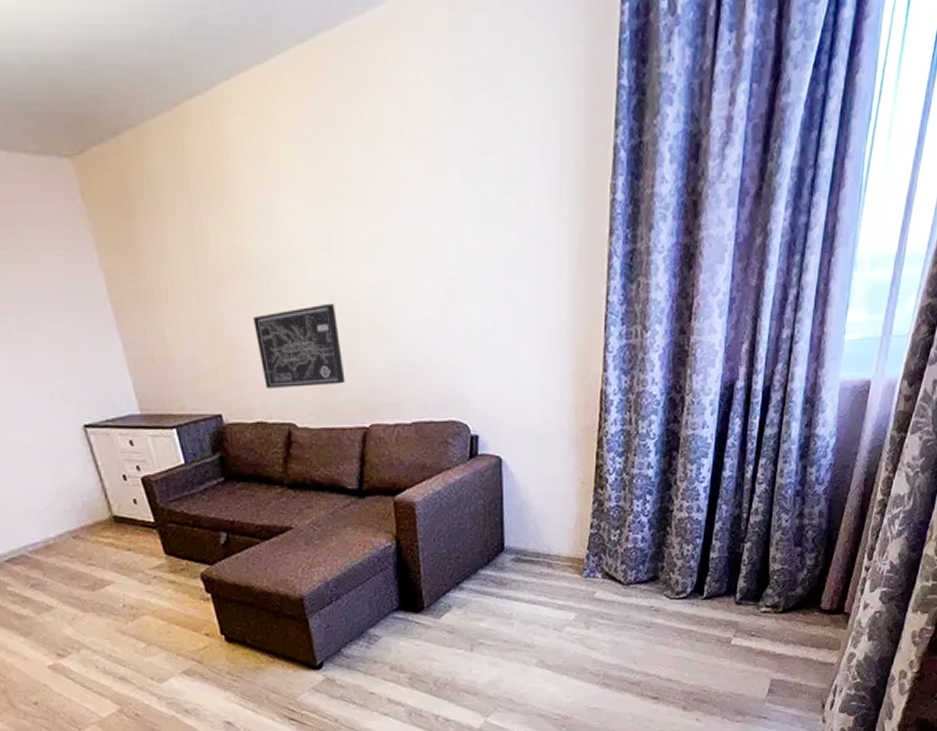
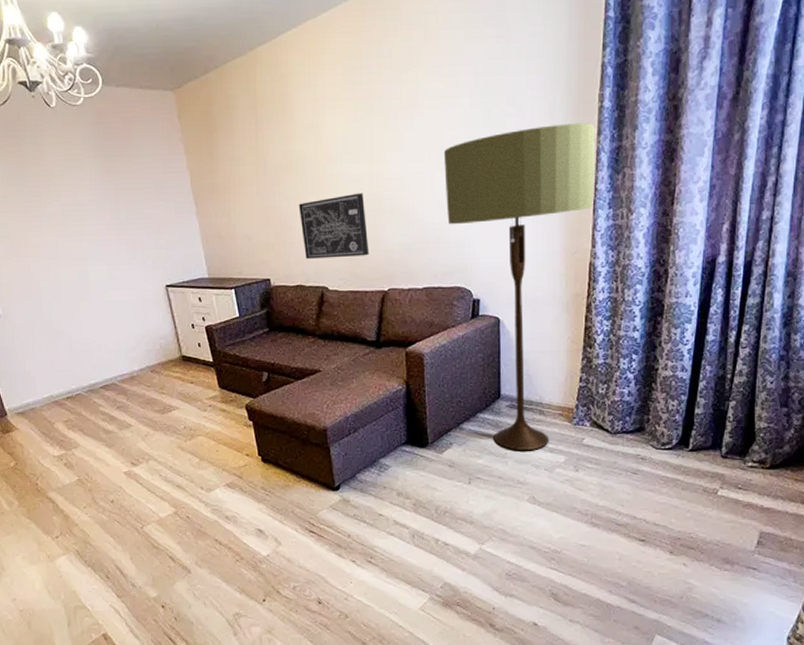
floor lamp: none [432,219,607,609] -> present [444,123,595,450]

